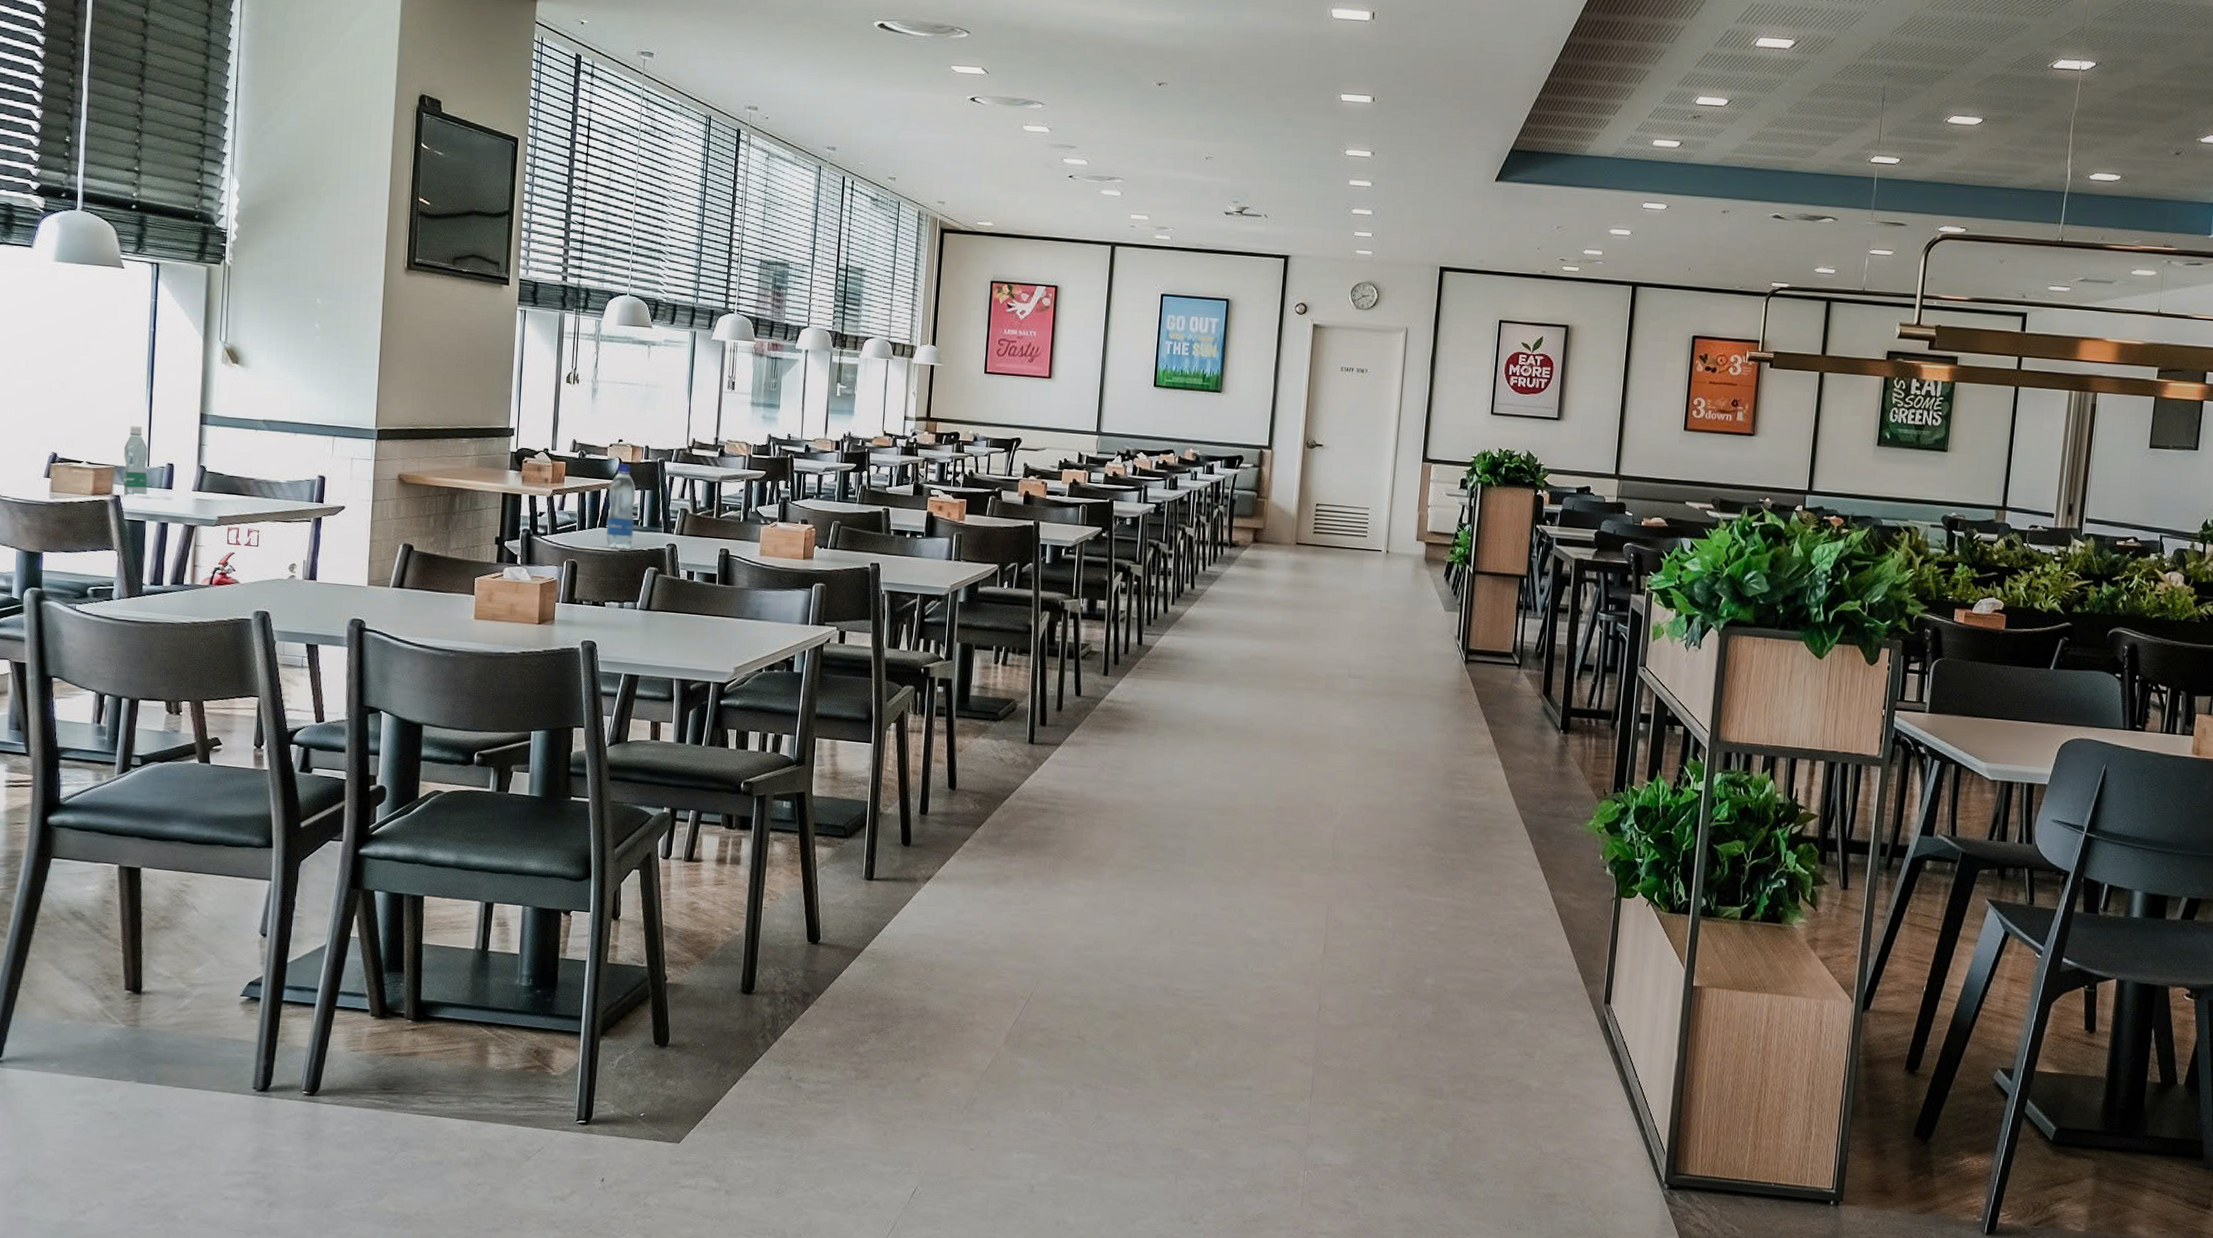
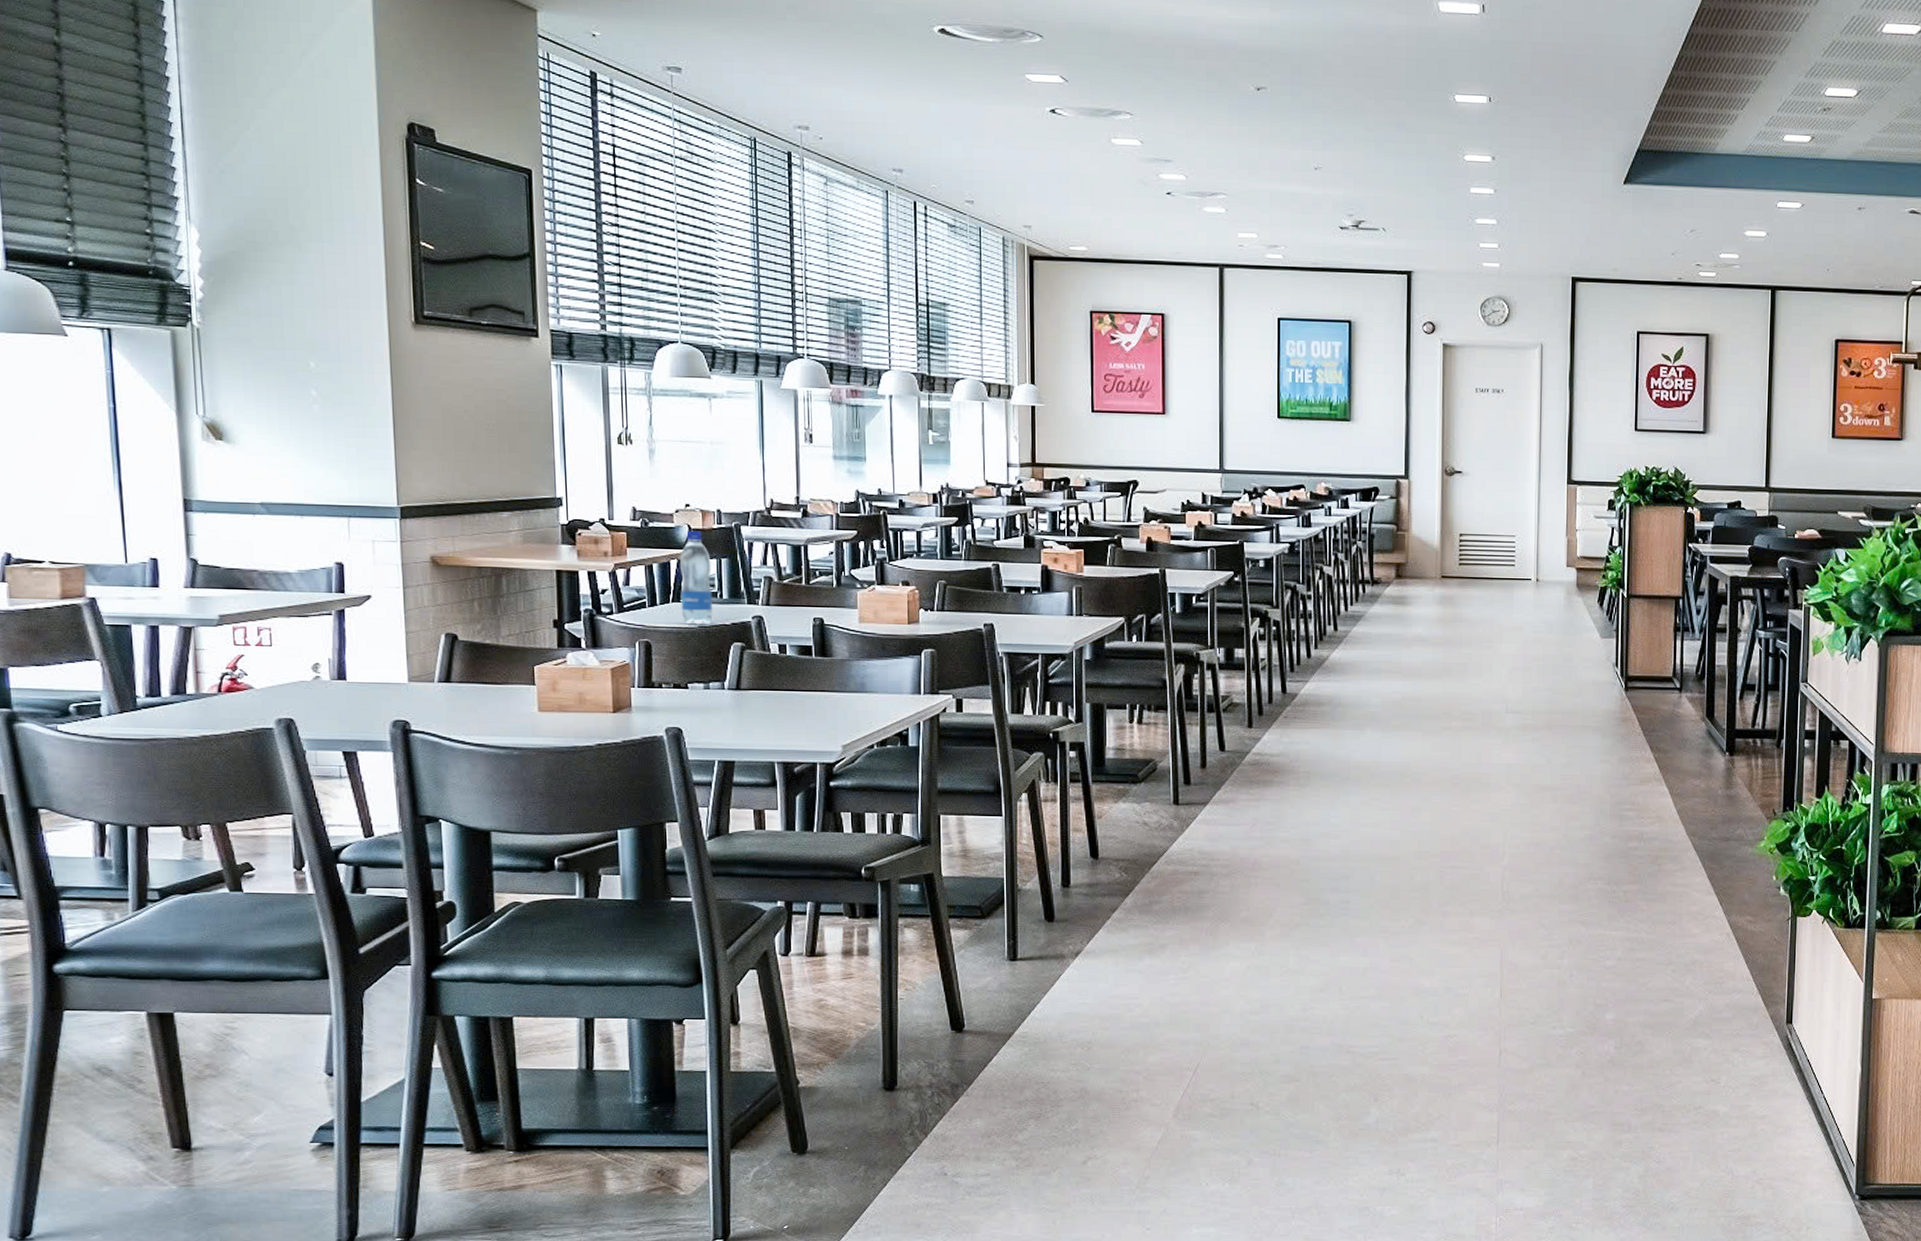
bottle: present [123,426,148,496] -> none [94,517,129,598]

